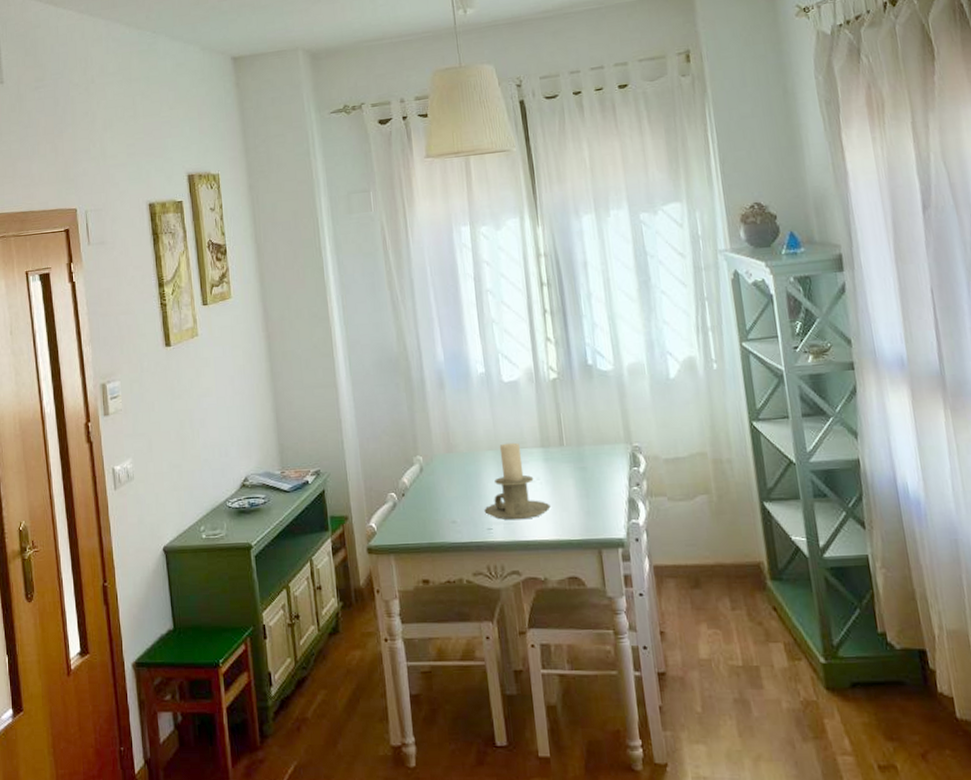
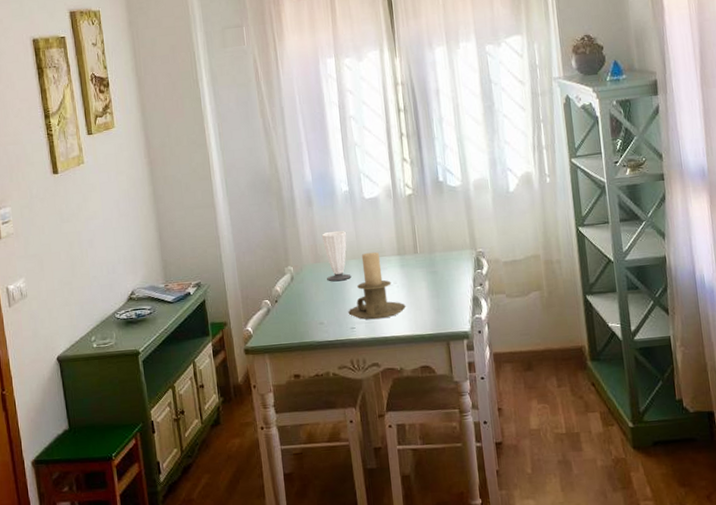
cup: none [454,417,488,474] -> present [321,230,352,281]

